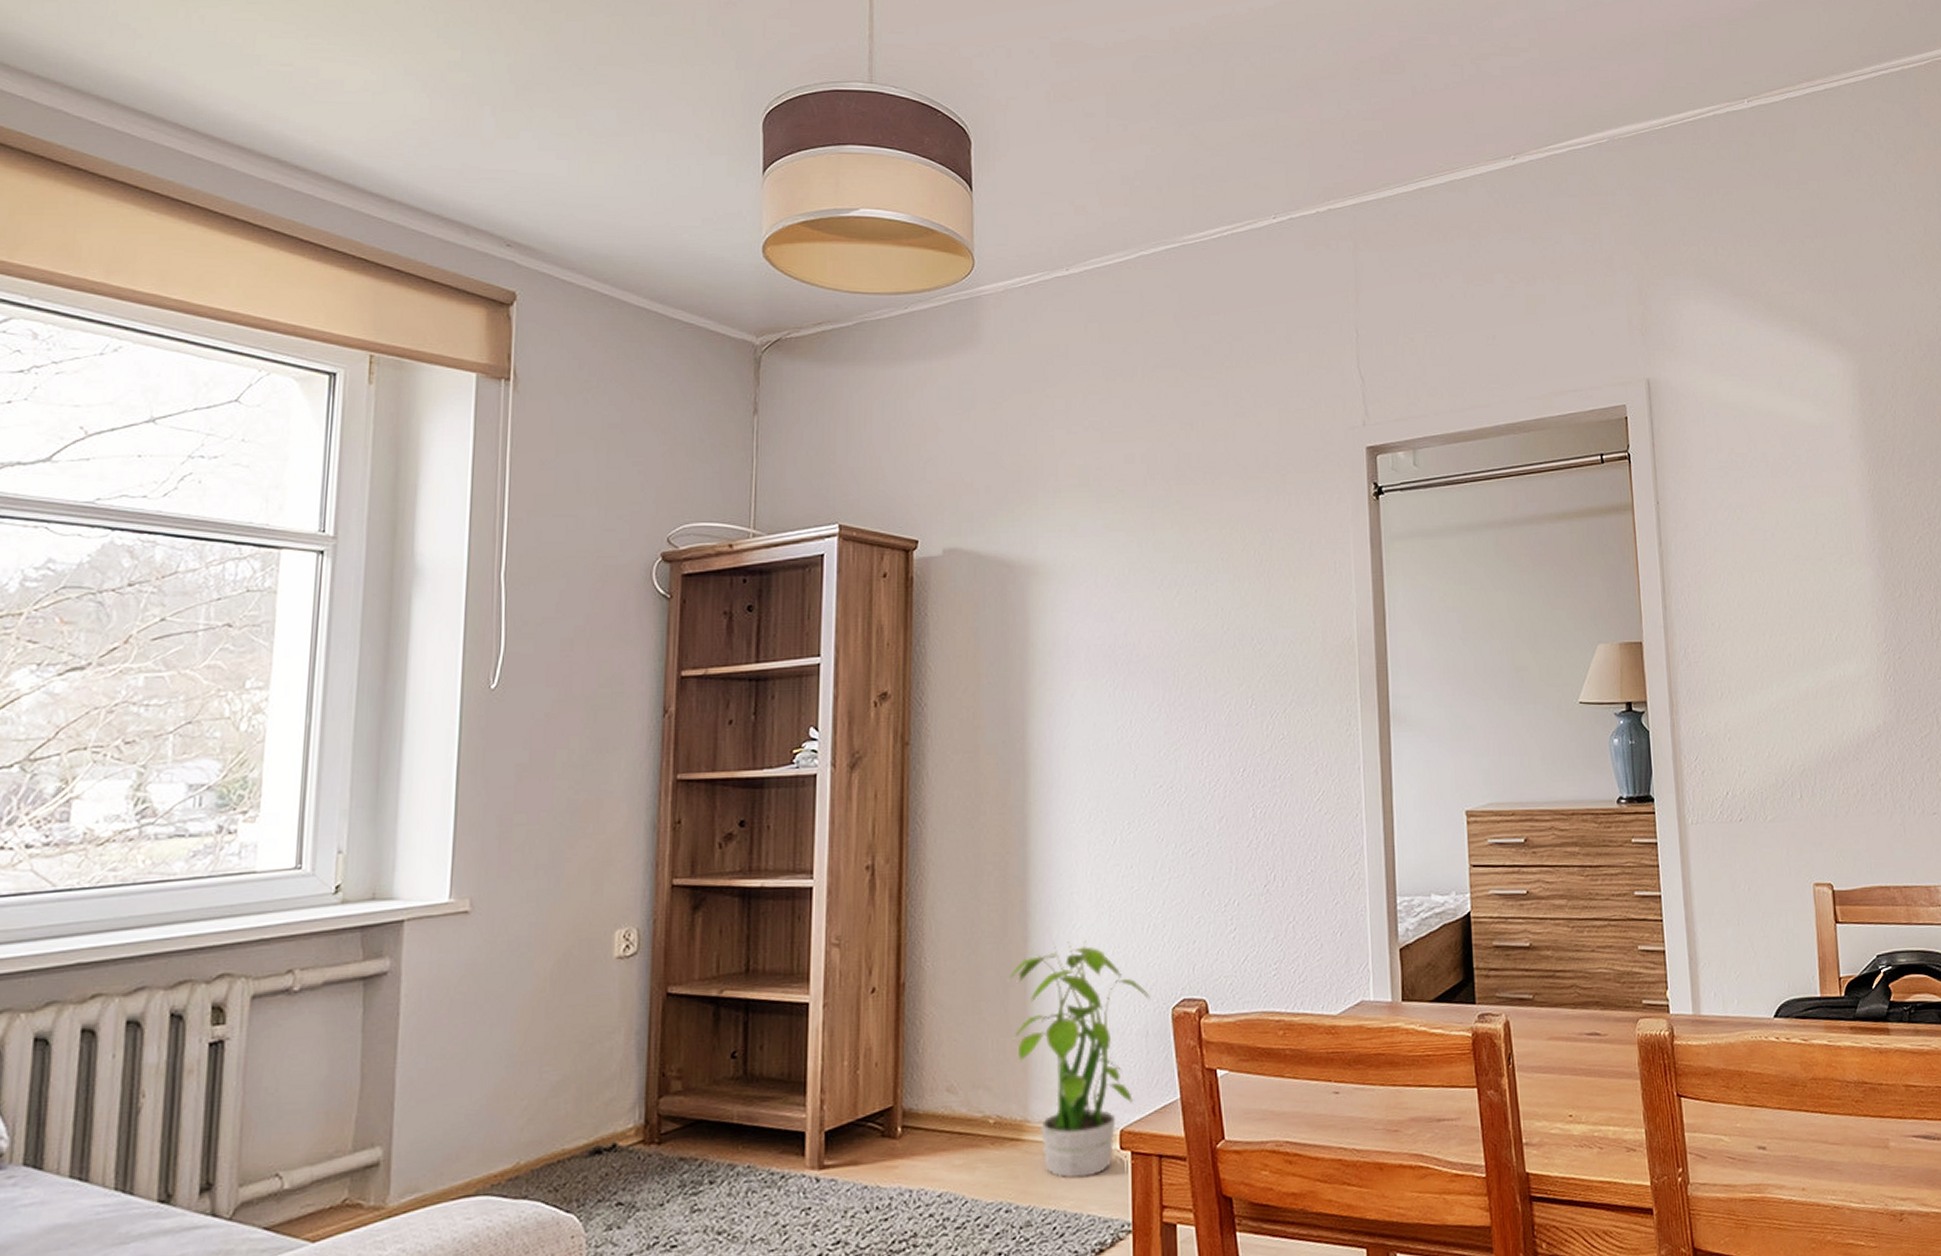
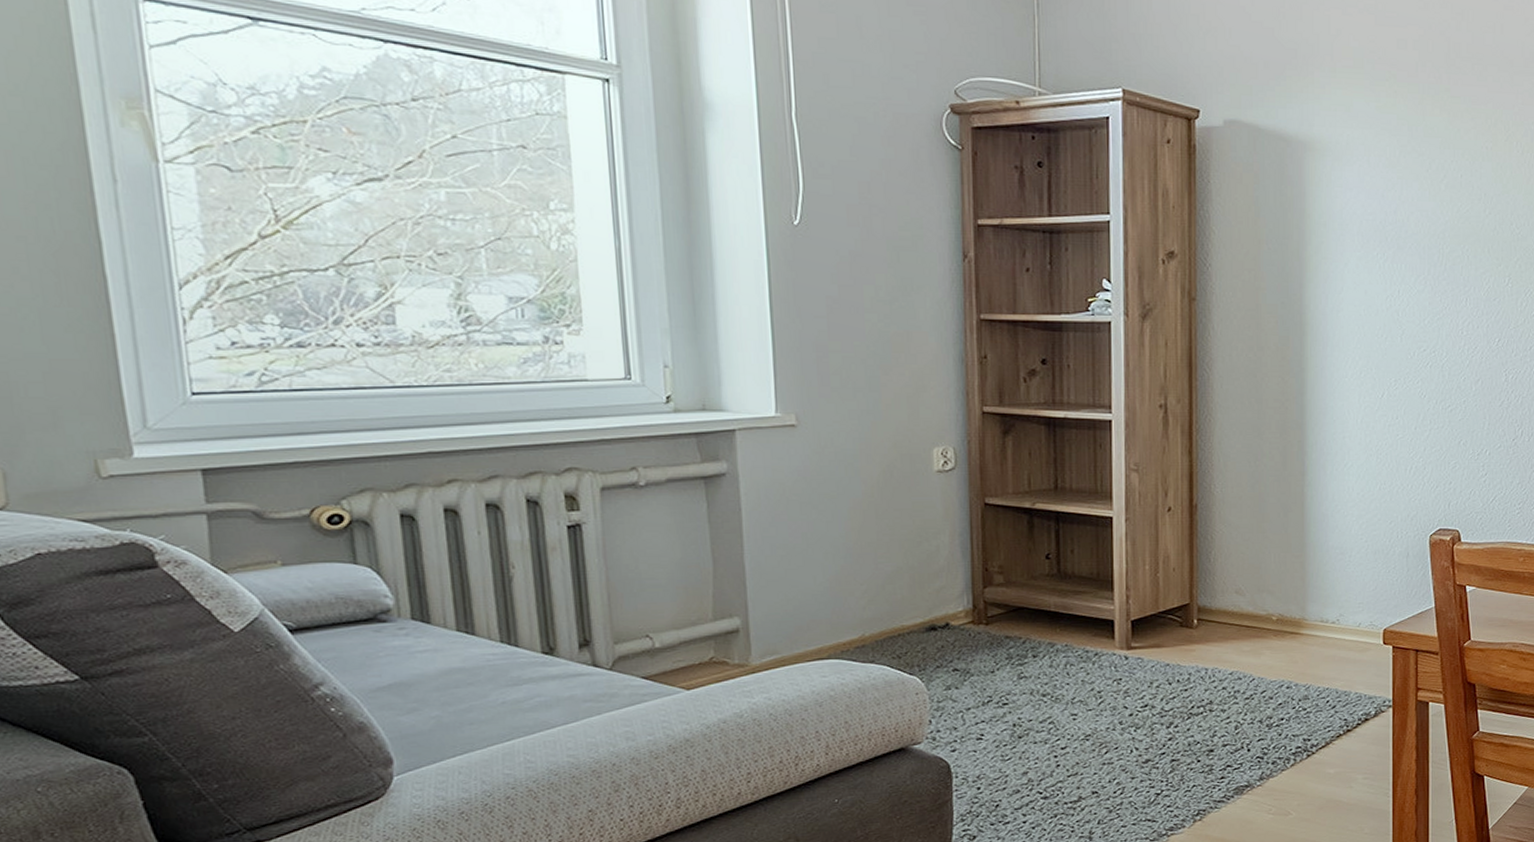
potted plant: present [1006,940,1151,1179] -> none [1286,476,1411,665]

